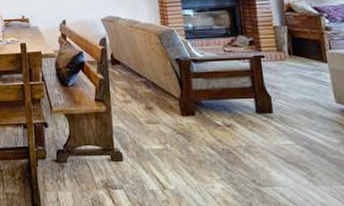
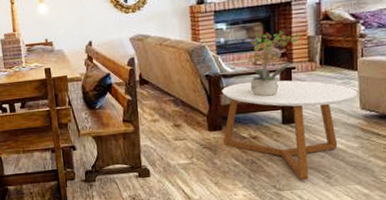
coffee table: none [193,67,331,176] -> present [222,80,358,180]
potted plant: none [204,18,271,84] -> present [235,29,306,97]

